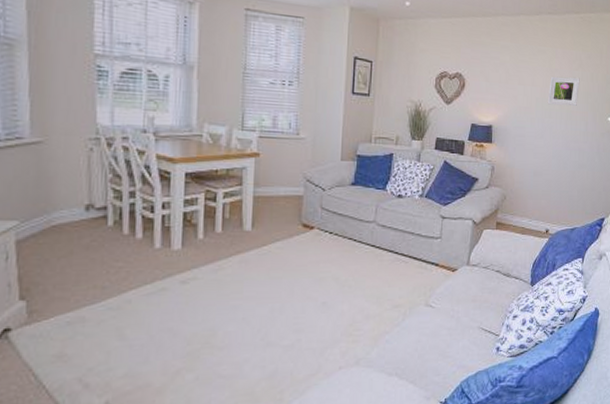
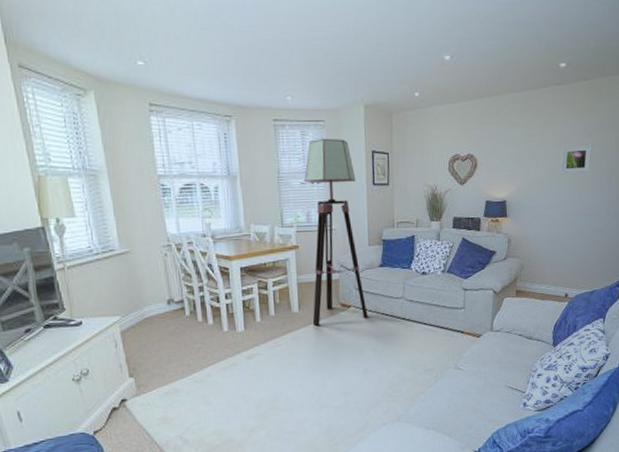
floor lamp: none [267,37,334,248] -> present [304,139,368,326]

